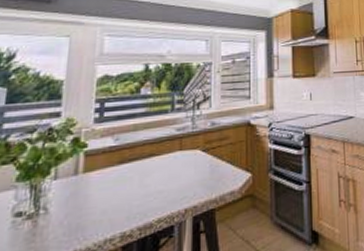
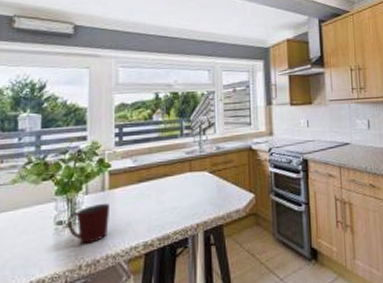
mug: none [28,188,82,239] -> present [67,203,109,244]

